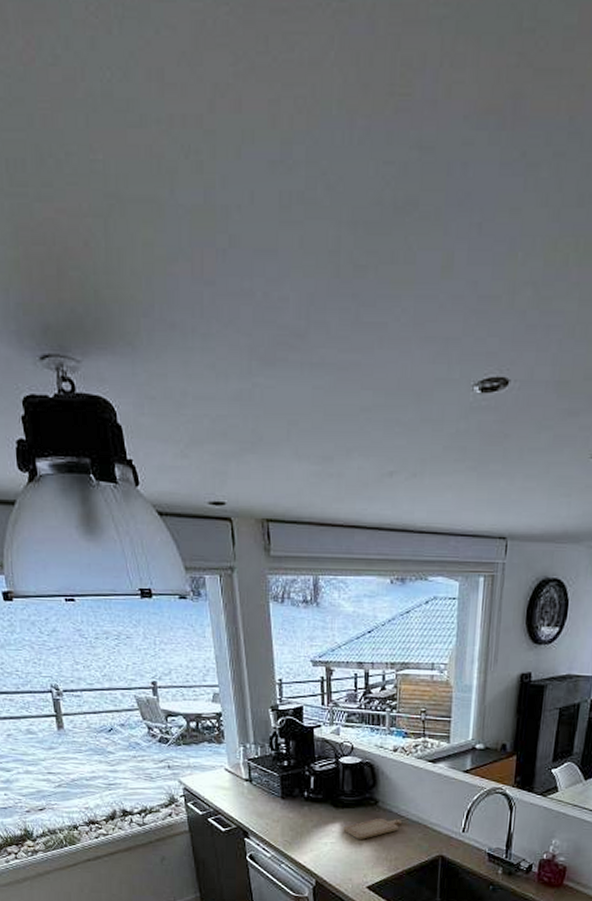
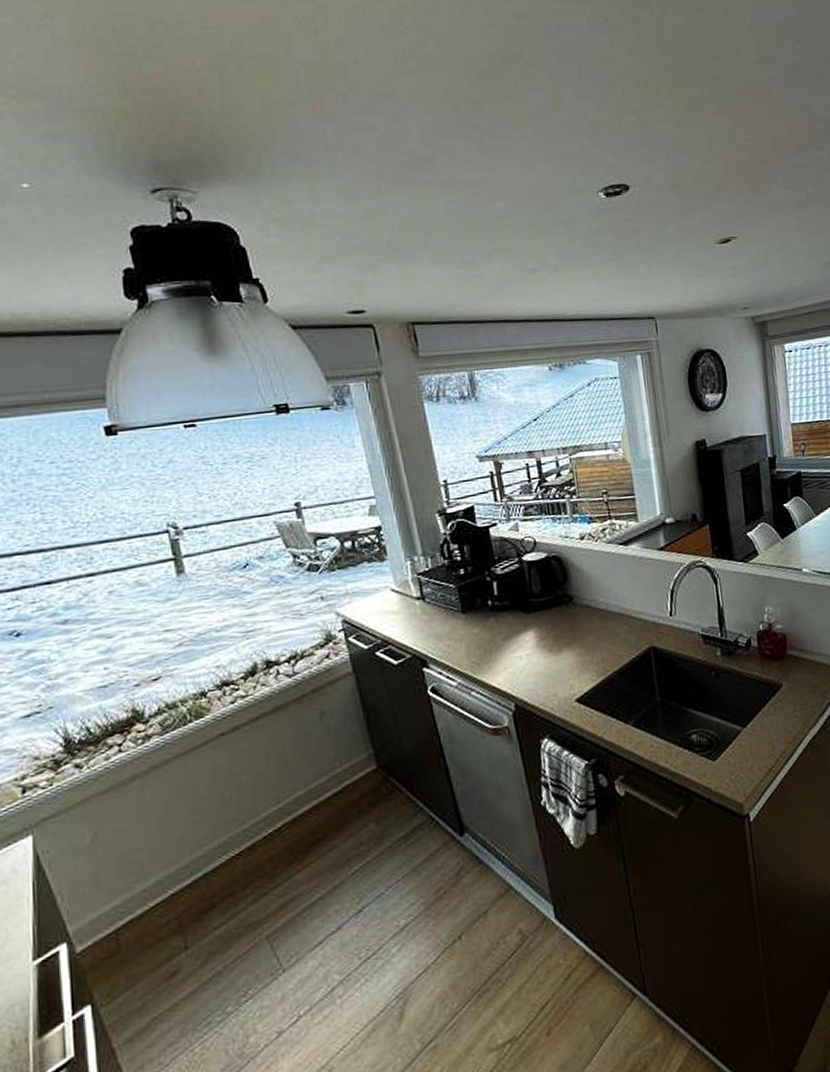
chopping board: present [343,819,402,839] -> none [538,614,602,645]

